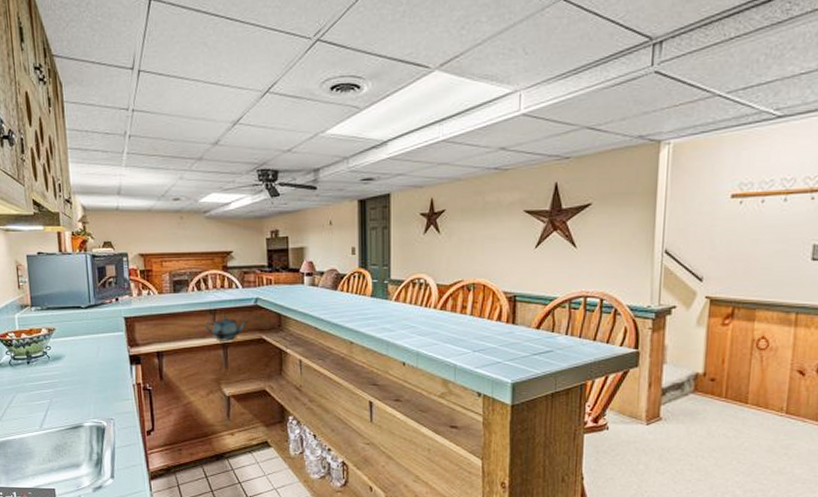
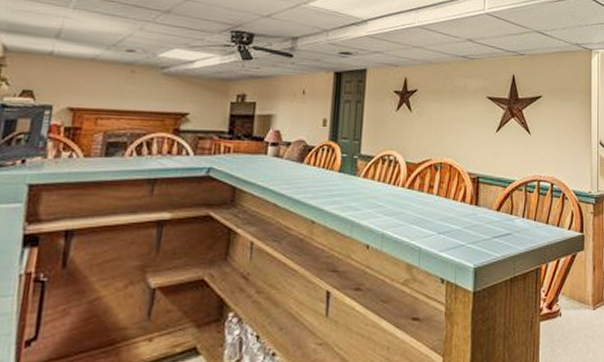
teapot: present [205,316,249,340] -> none [138,187,196,216]

